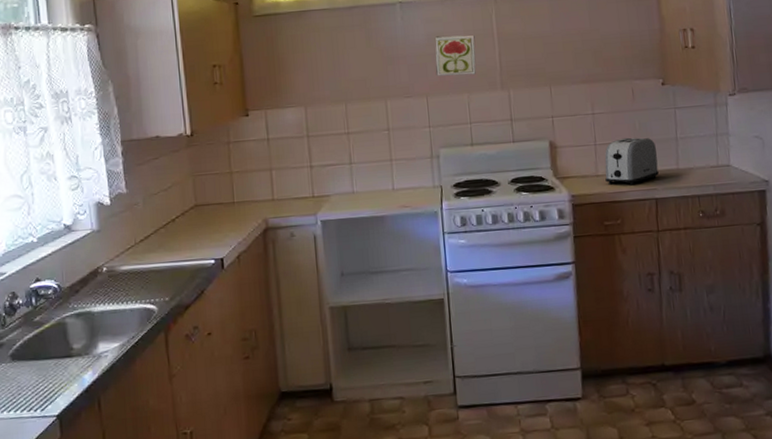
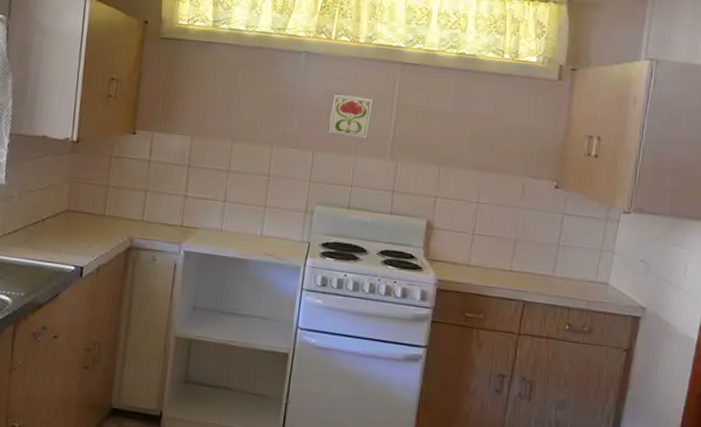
toaster: present [604,137,659,186] -> none [476,233,535,283]

